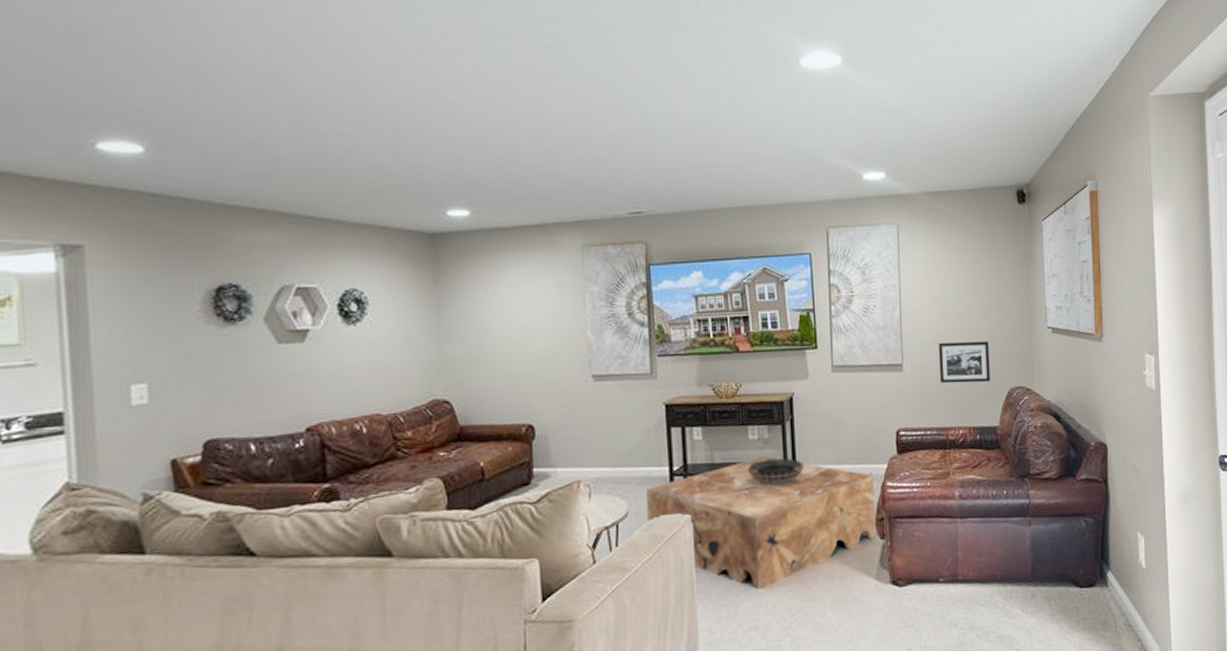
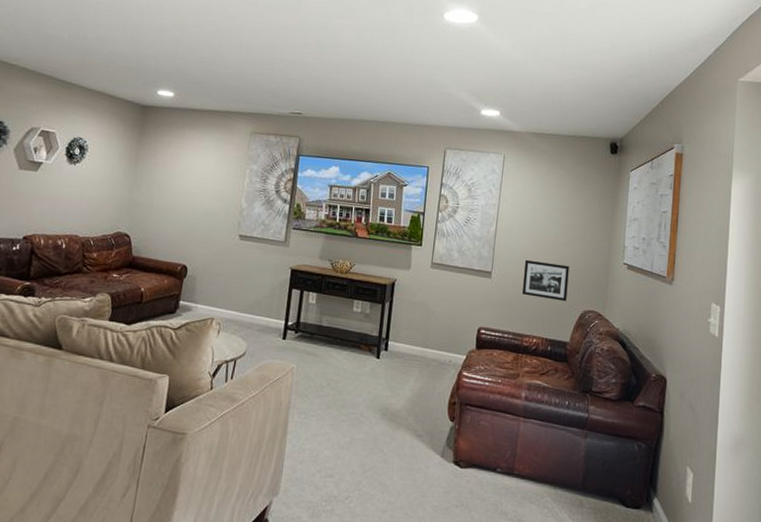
coffee table: present [646,456,876,590] -> none [260,327,453,443]
decorative bowl: present [747,458,804,485] -> none [347,330,395,355]

